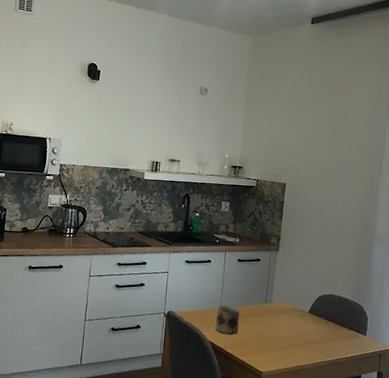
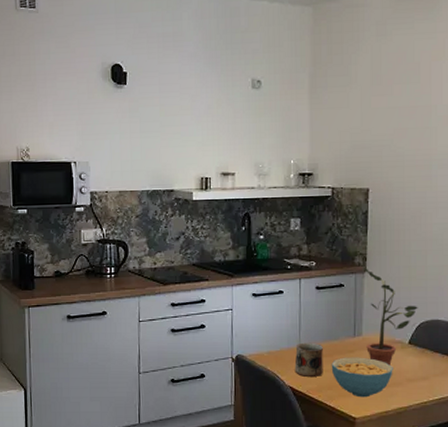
cereal bowl: none [245,320,295,355] -> present [331,357,393,398]
potted plant: none [275,247,318,330] -> present [364,268,418,366]

